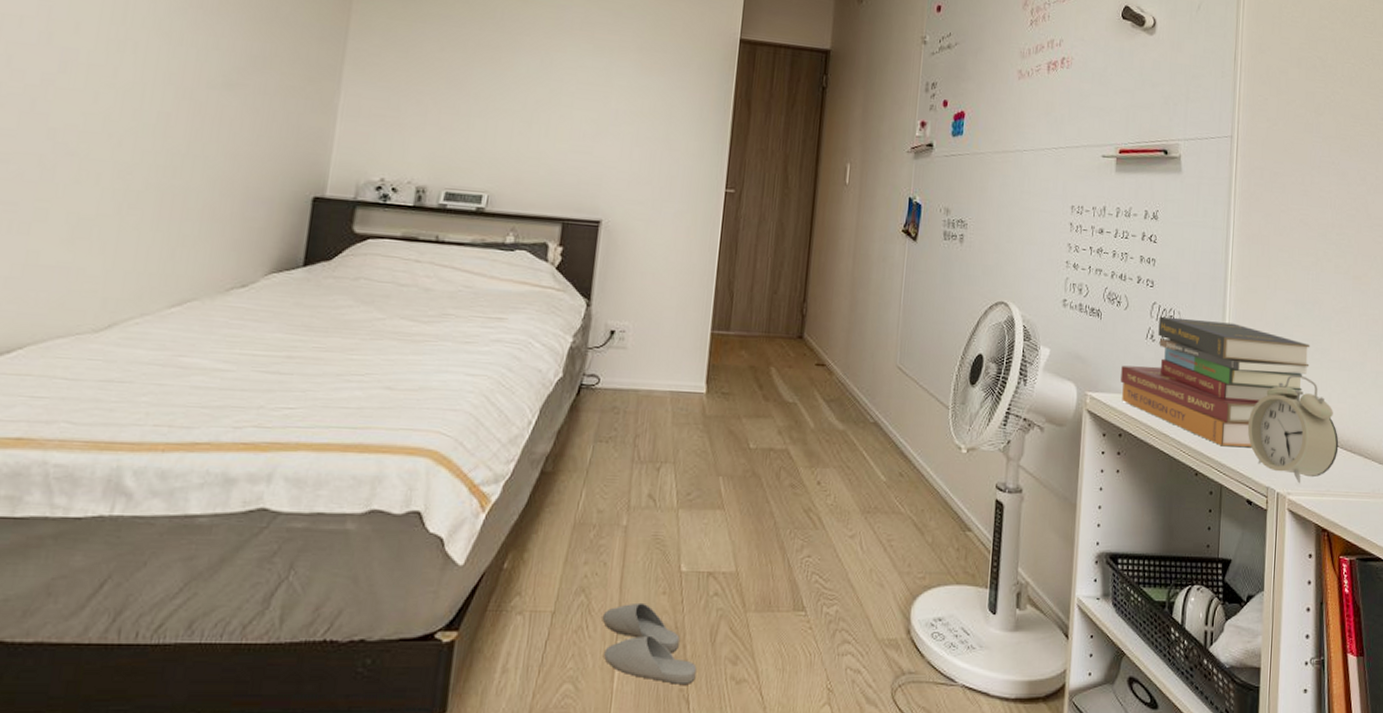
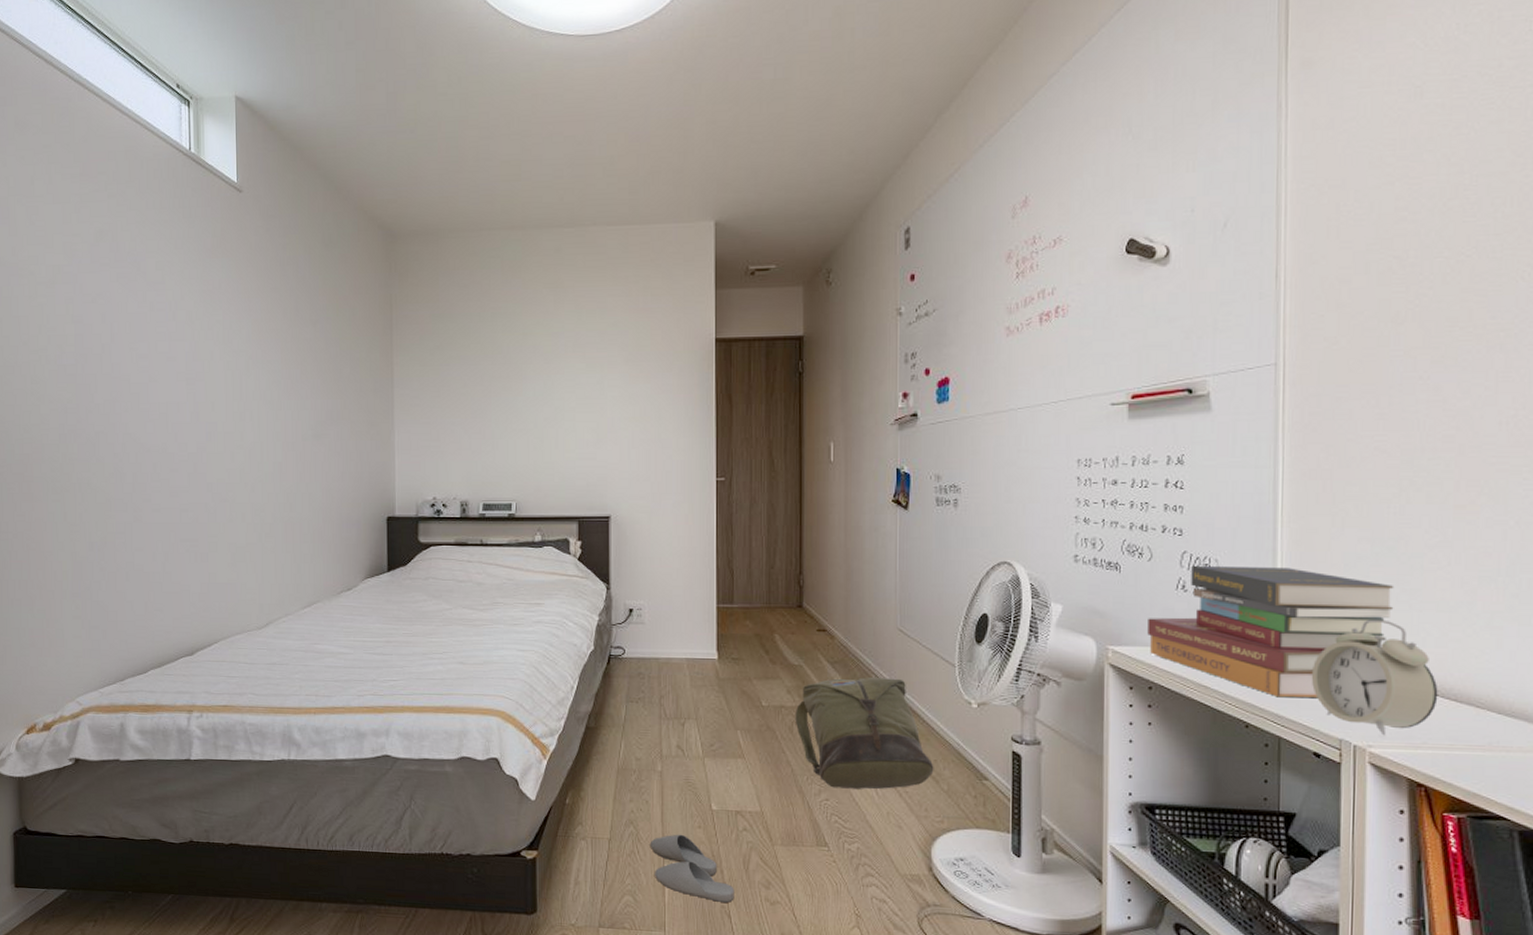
backpack: none [783,418,921,544] -> present [795,677,934,790]

